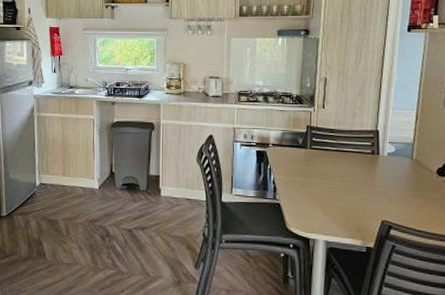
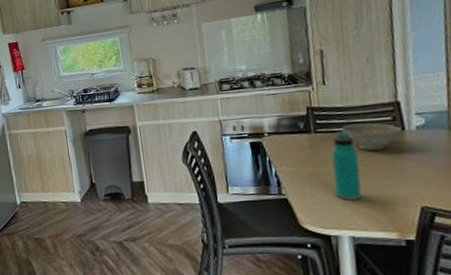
water bottle: none [319,150,341,210] -> present [332,131,362,201]
decorative bowl: none [332,145,376,170] -> present [342,123,401,151]

